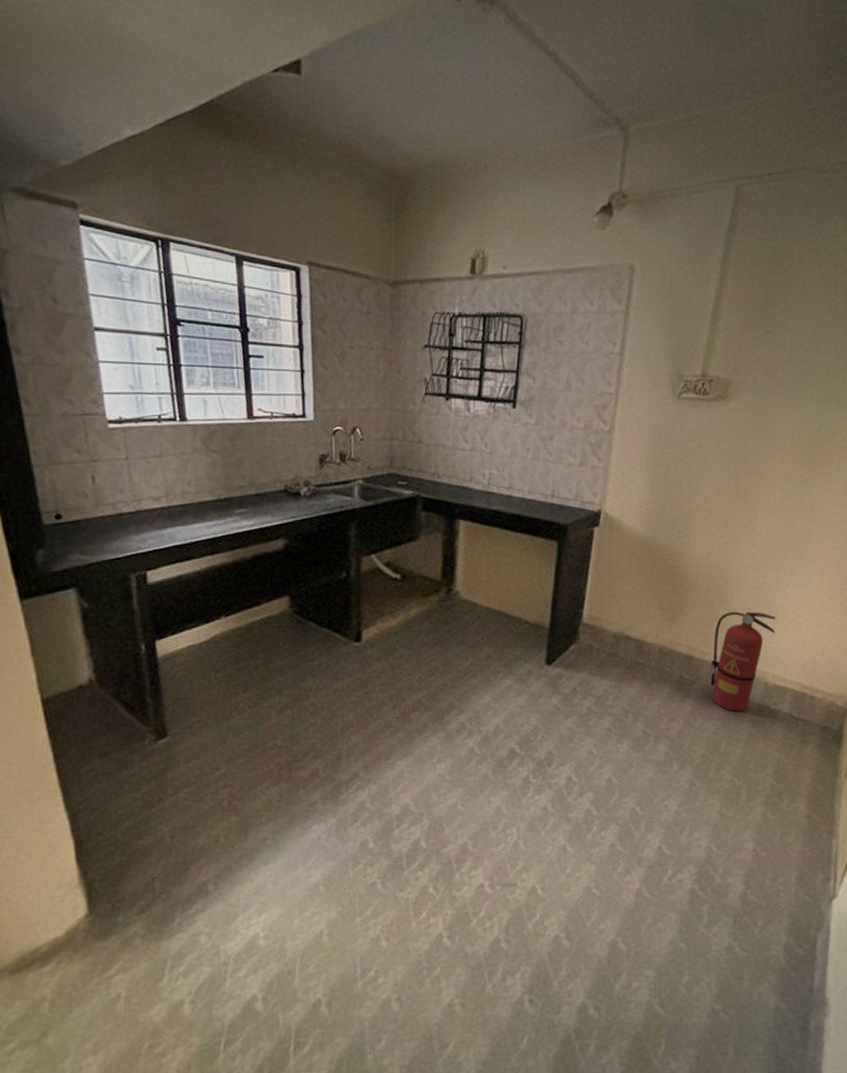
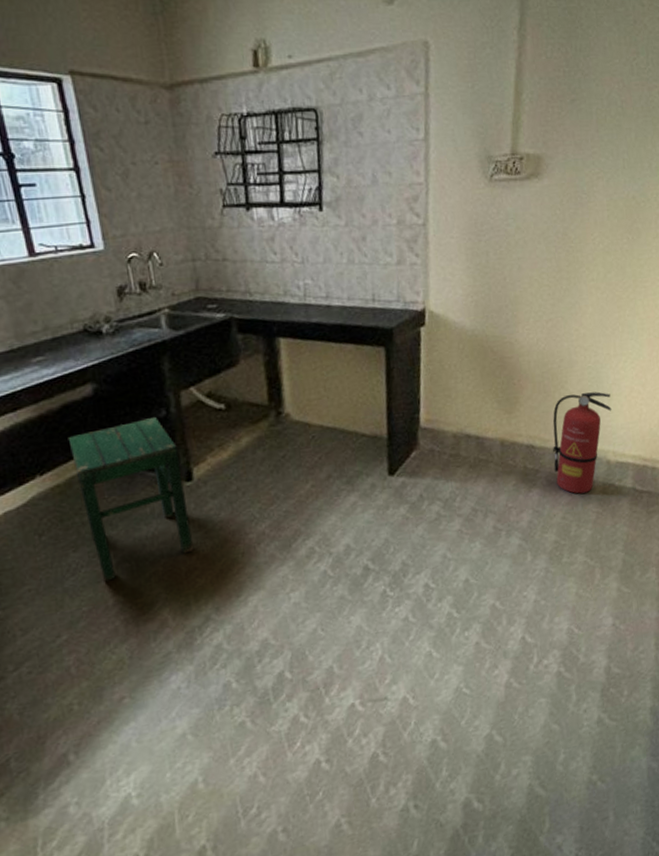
stool: none [255,578,353,725] -> present [68,417,194,582]

